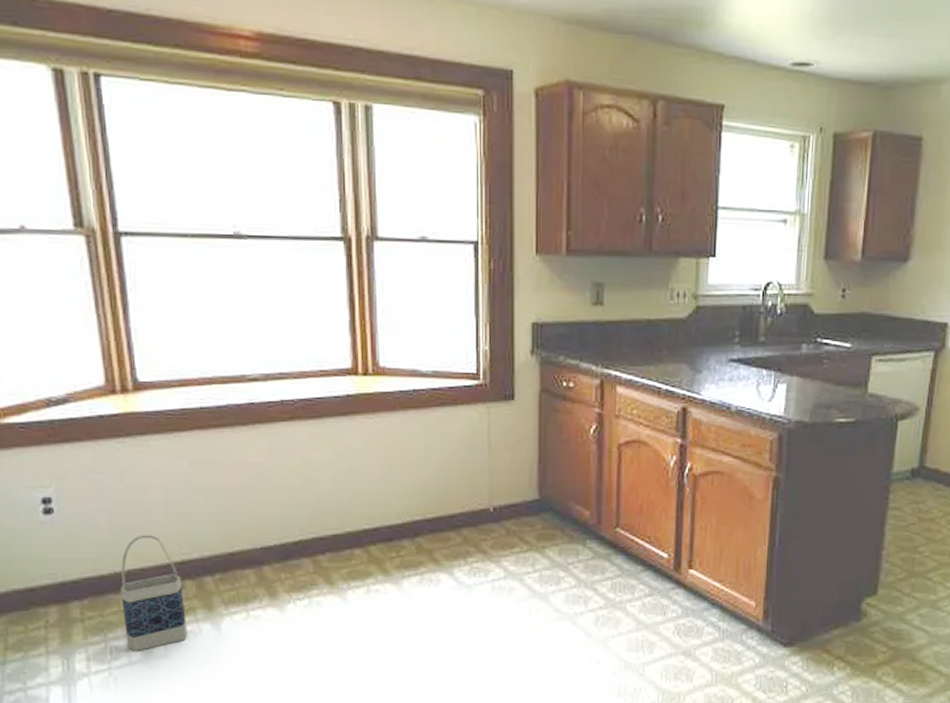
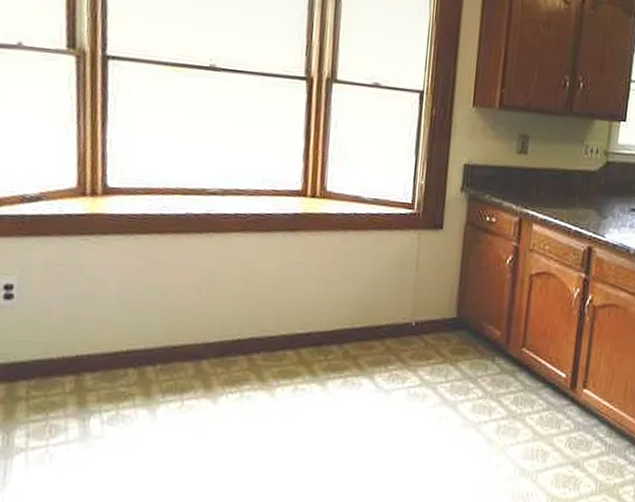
bag: present [119,535,187,651] -> none [66,324,125,431]

